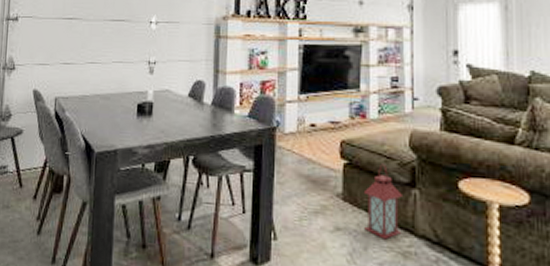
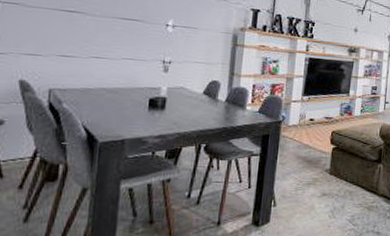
lantern: present [363,163,402,240] -> none [344,147,372,199]

